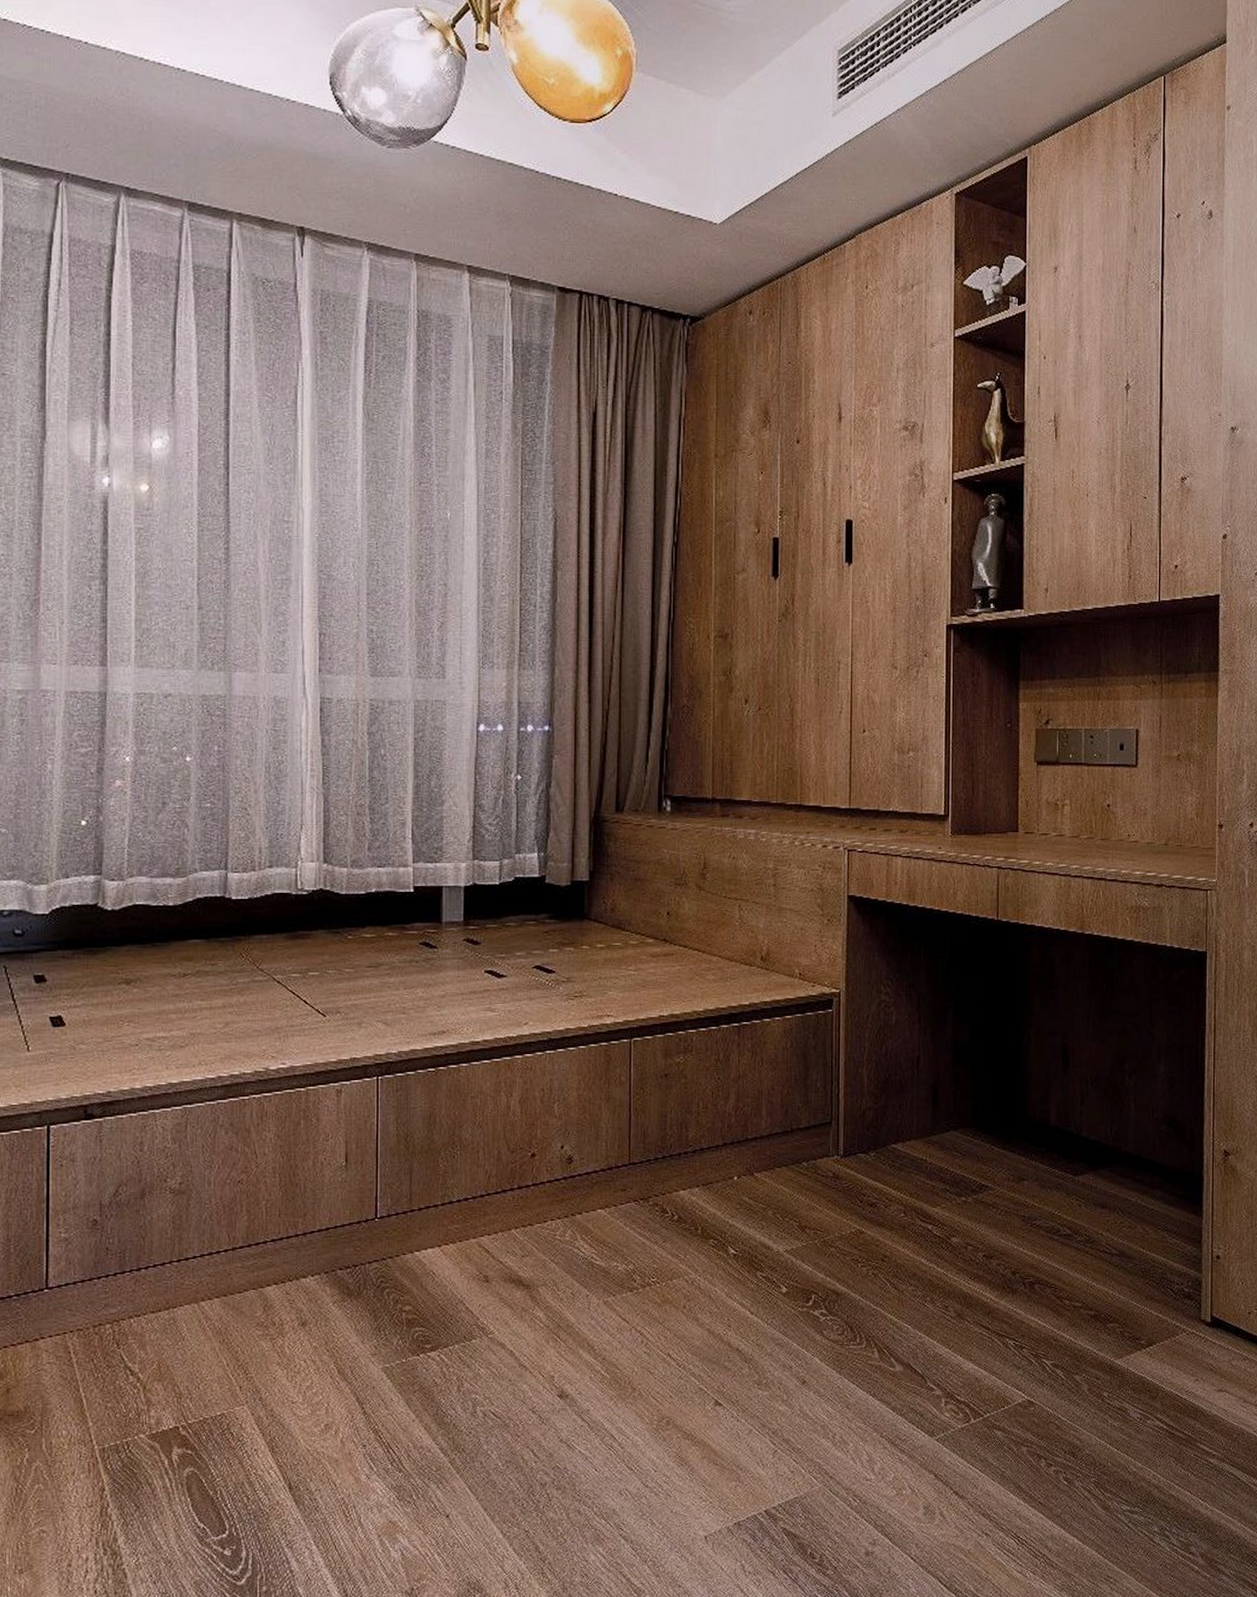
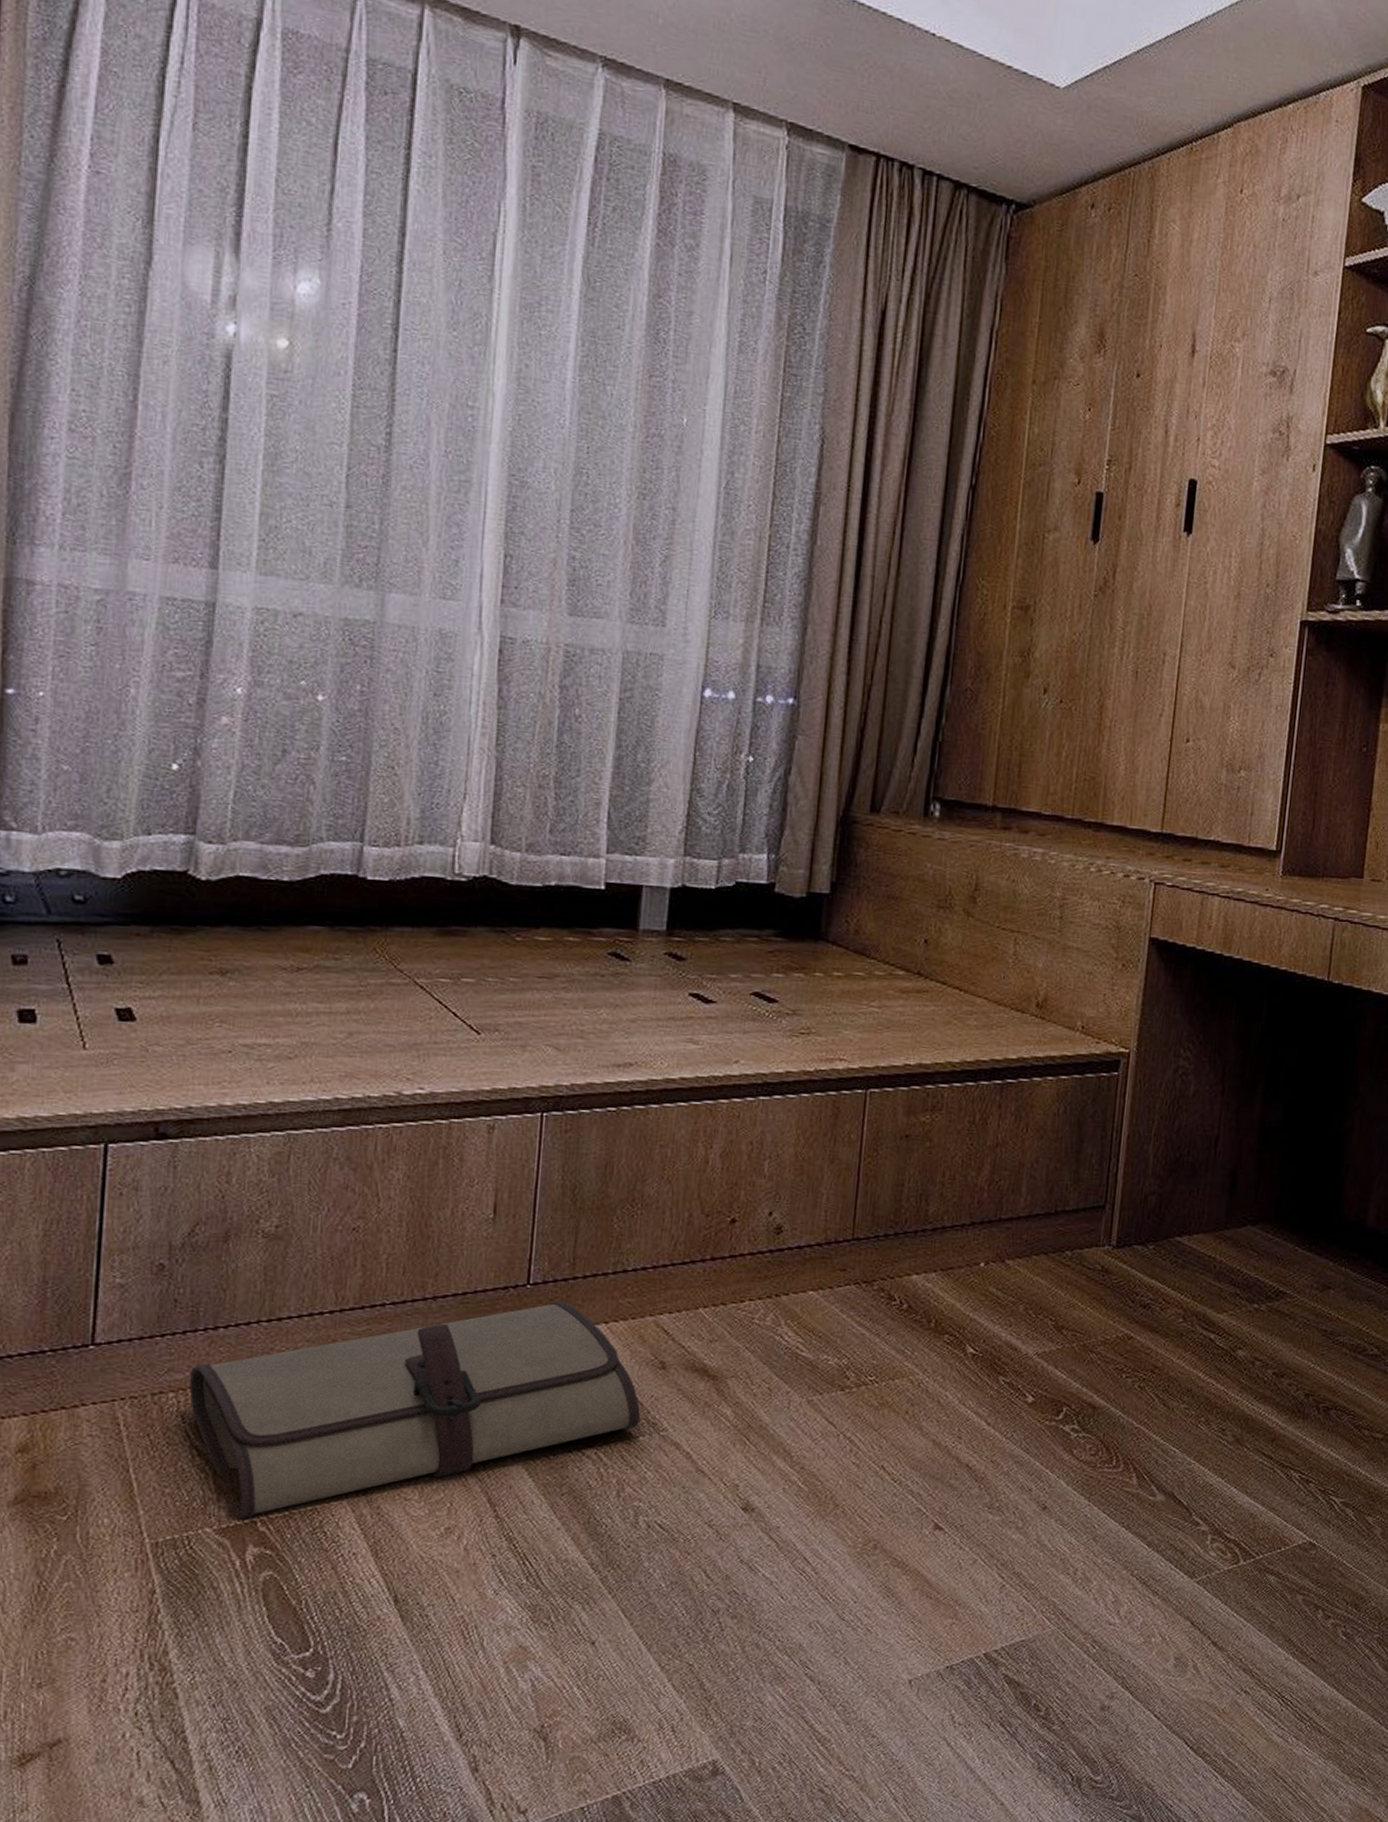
tool roll: none [122,1230,472,1426] -> present [189,1301,641,1520]

